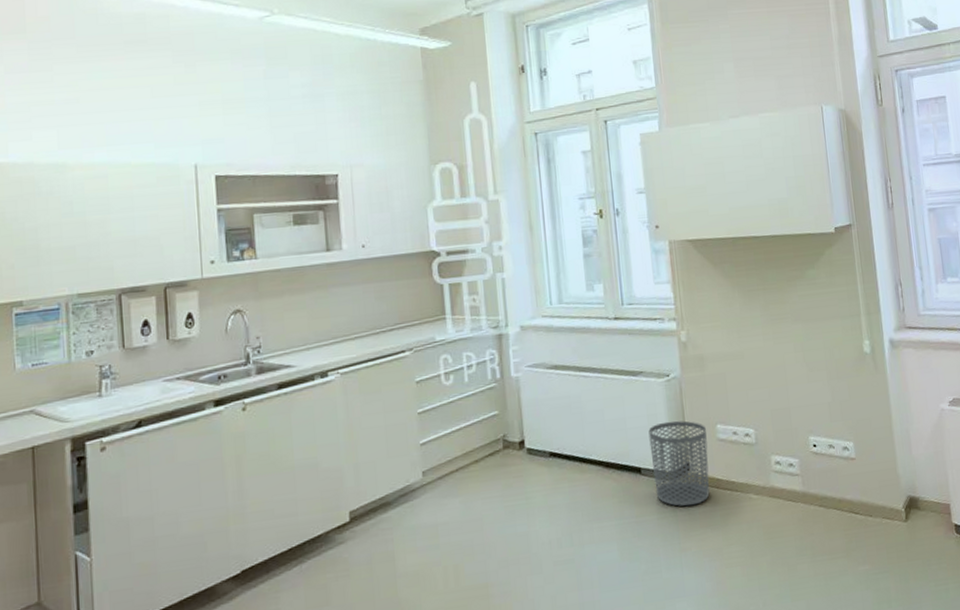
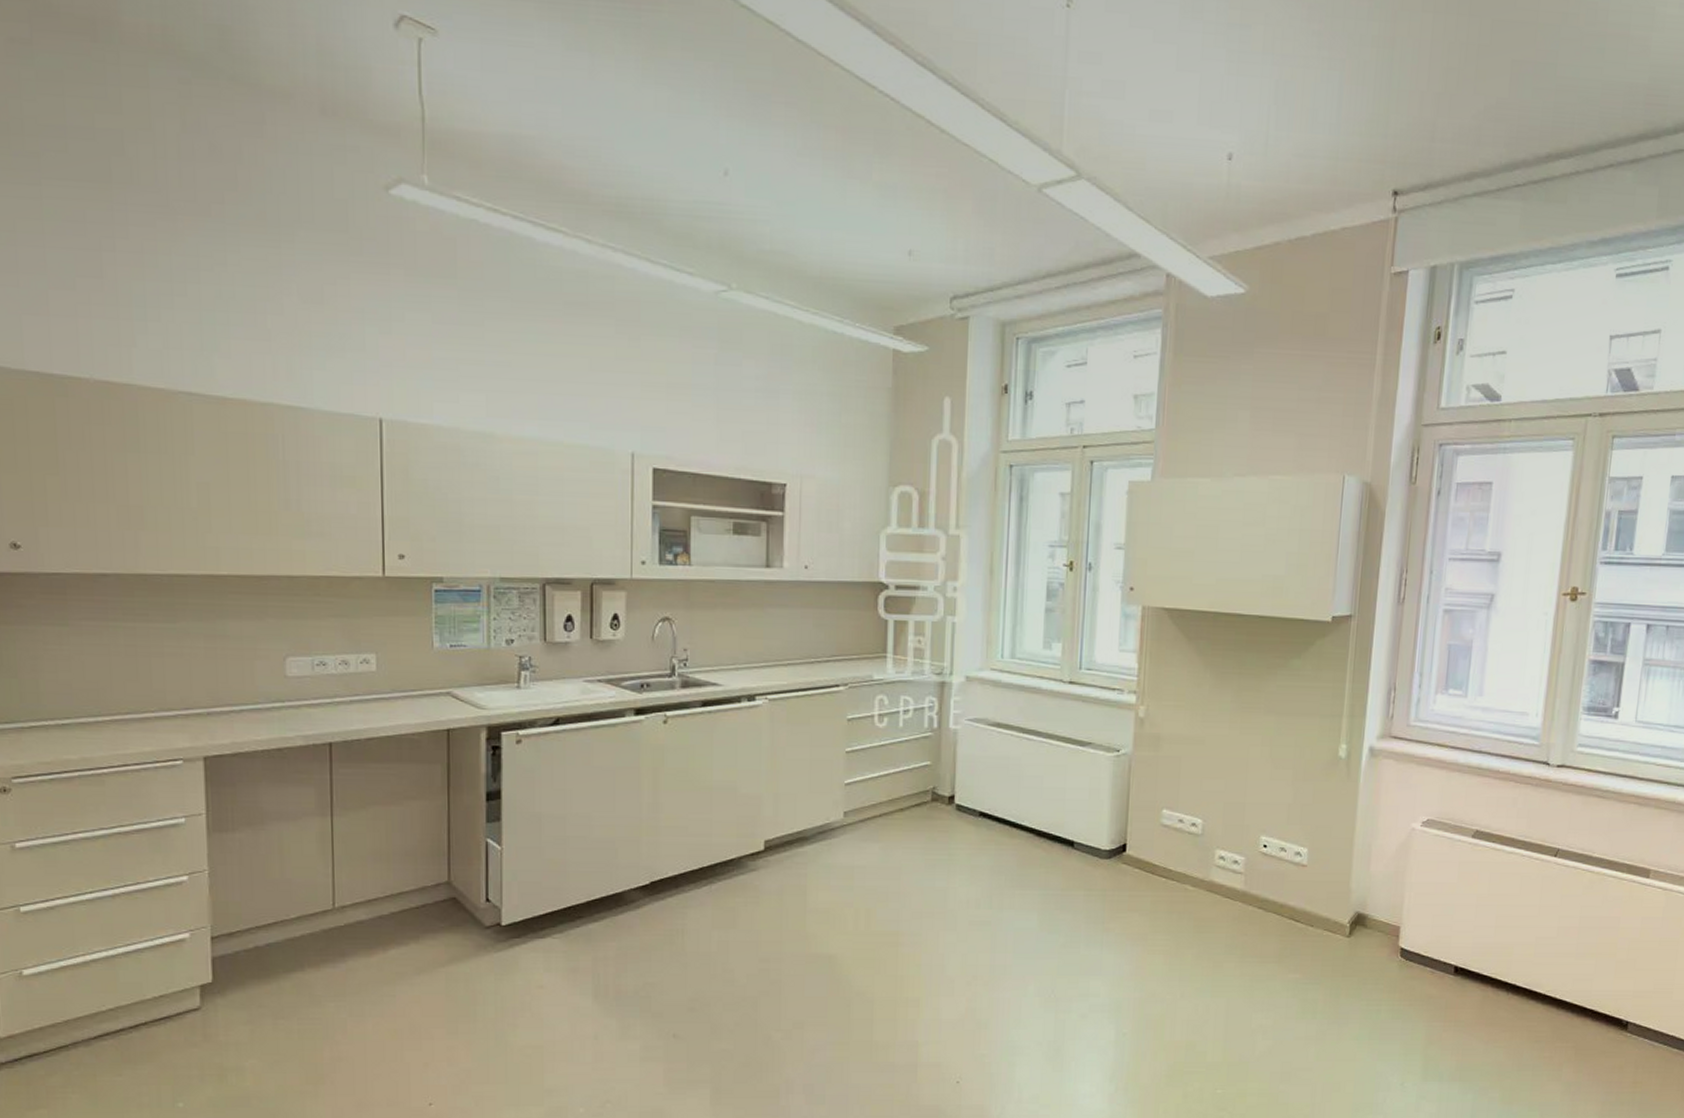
waste bin: present [648,420,710,507] -> none [1086,798,1150,888]

